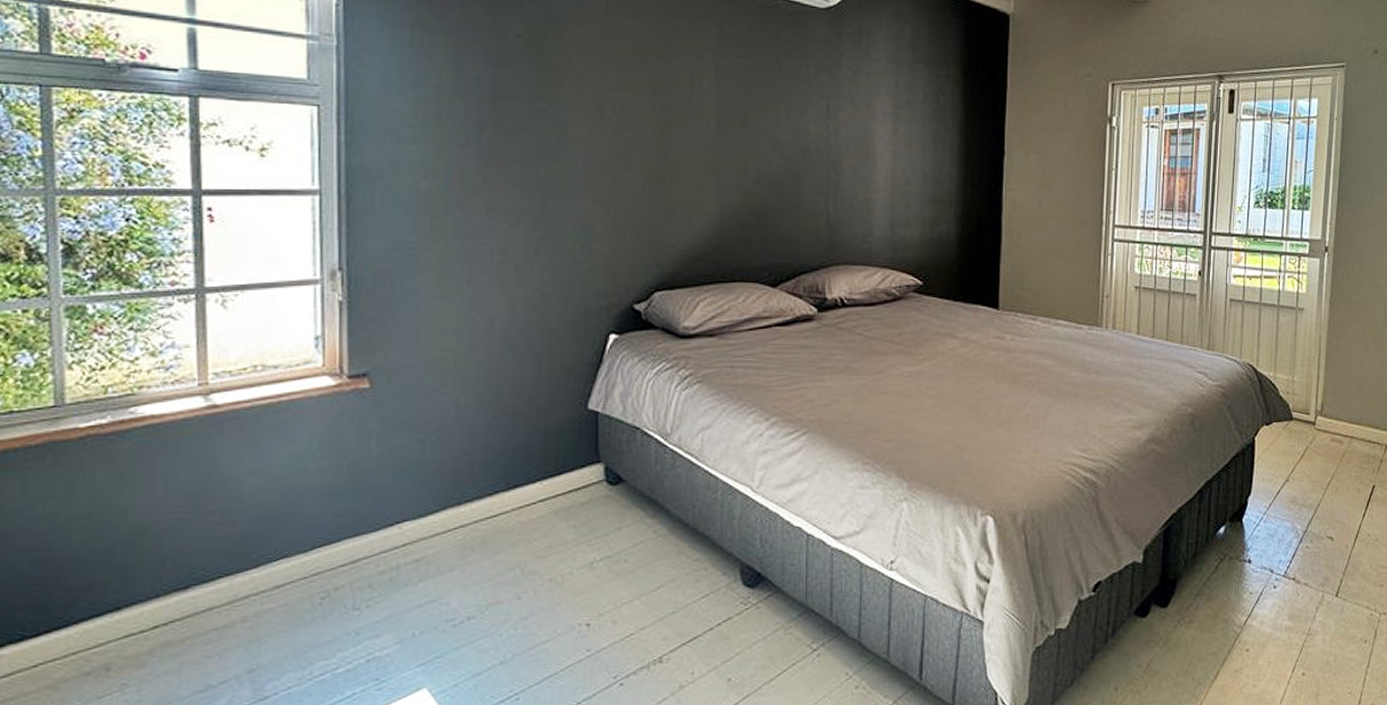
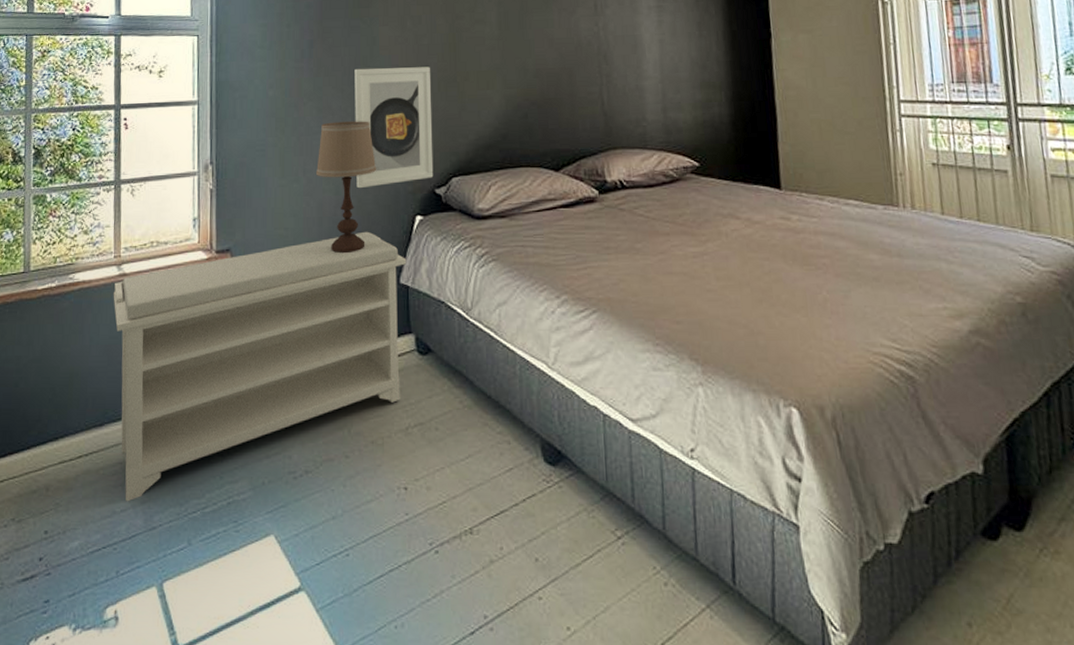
bench: none [198,351,597,673] -> present [113,231,407,502]
table lamp: none [484,224,563,377] -> present [315,121,377,254]
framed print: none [536,161,633,303] -> present [354,67,434,189]

